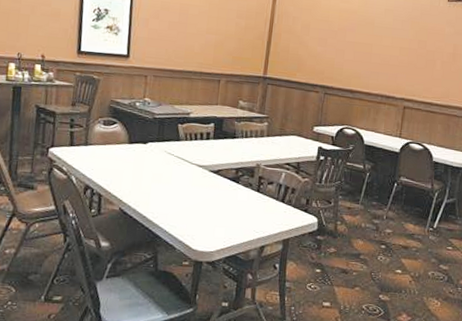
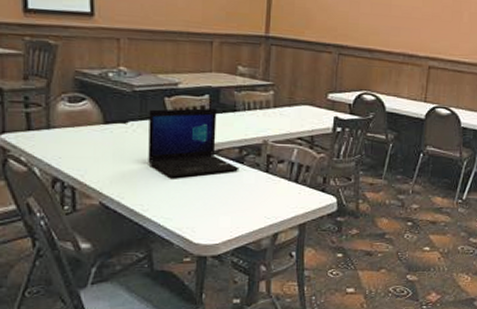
laptop: none [161,133,235,192] -> present [148,108,239,178]

